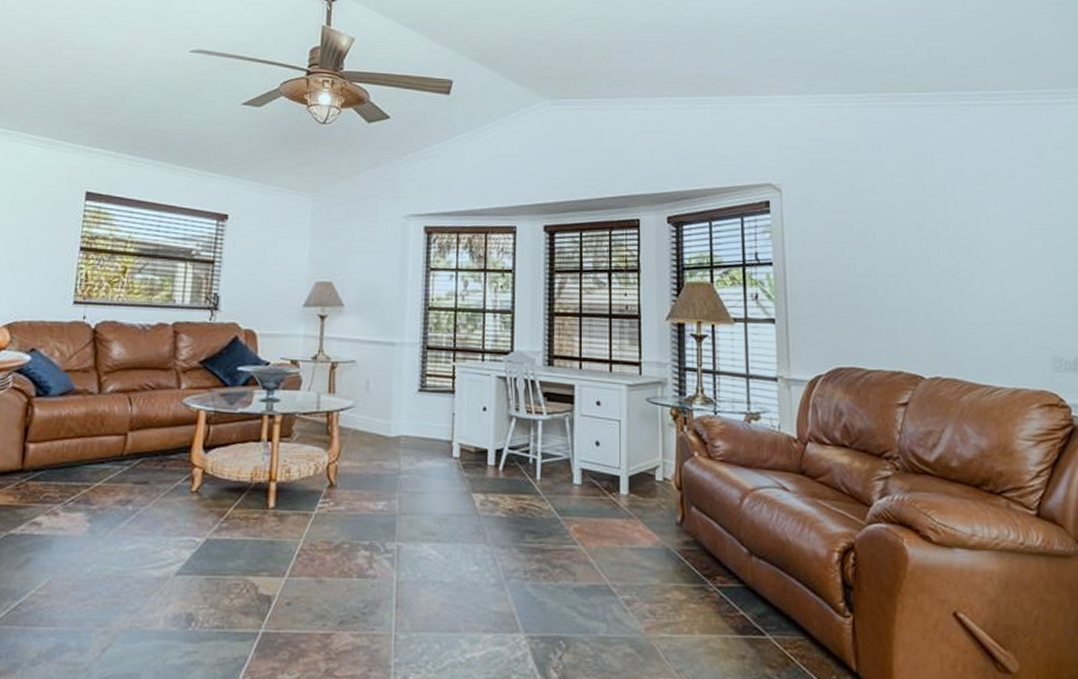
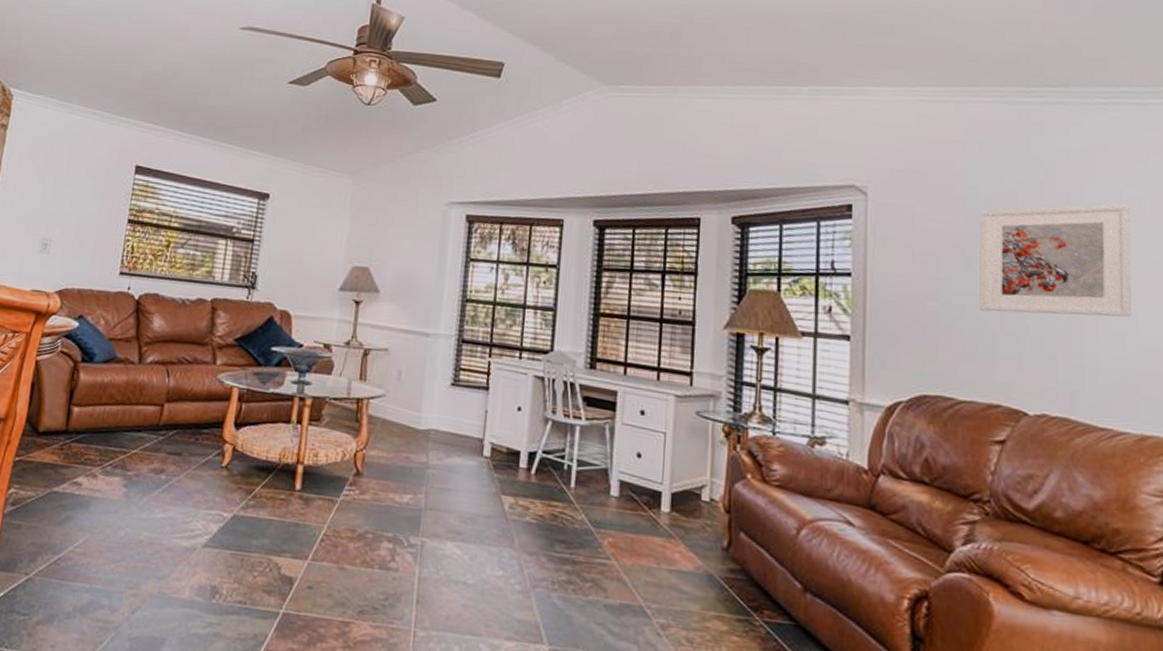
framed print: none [875,190,1000,290] -> present [979,203,1131,318]

